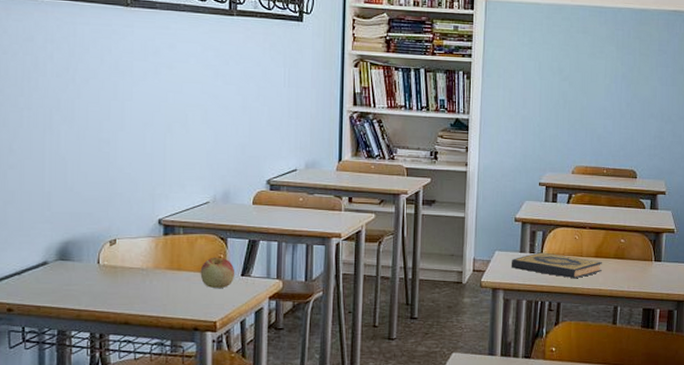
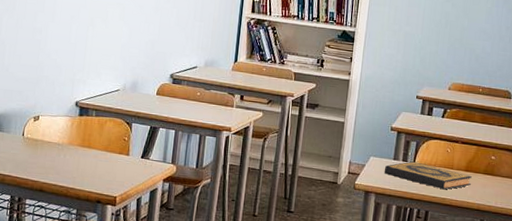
apple: present [200,257,235,288] -> none [106,139,137,167]

